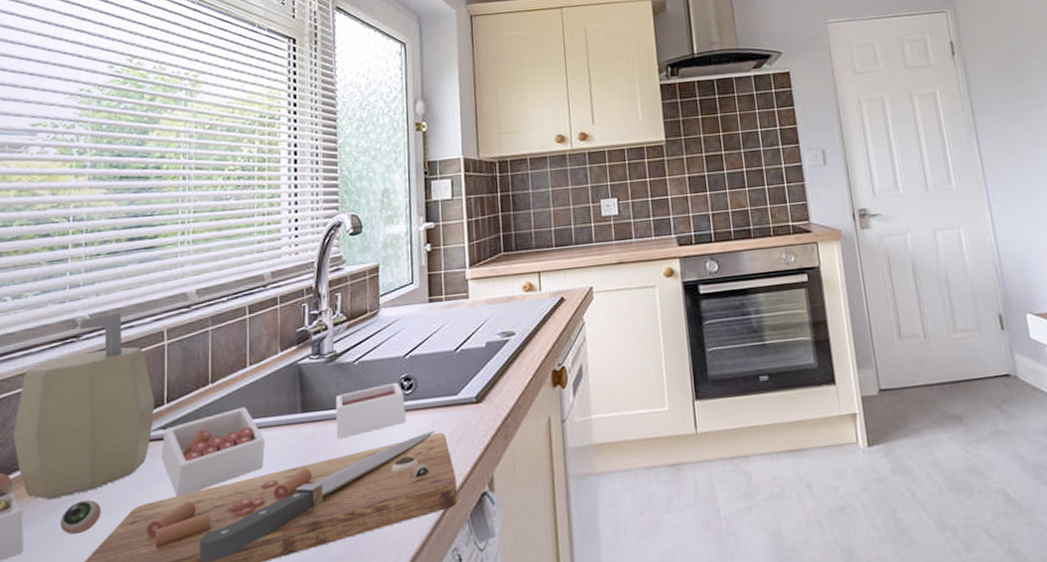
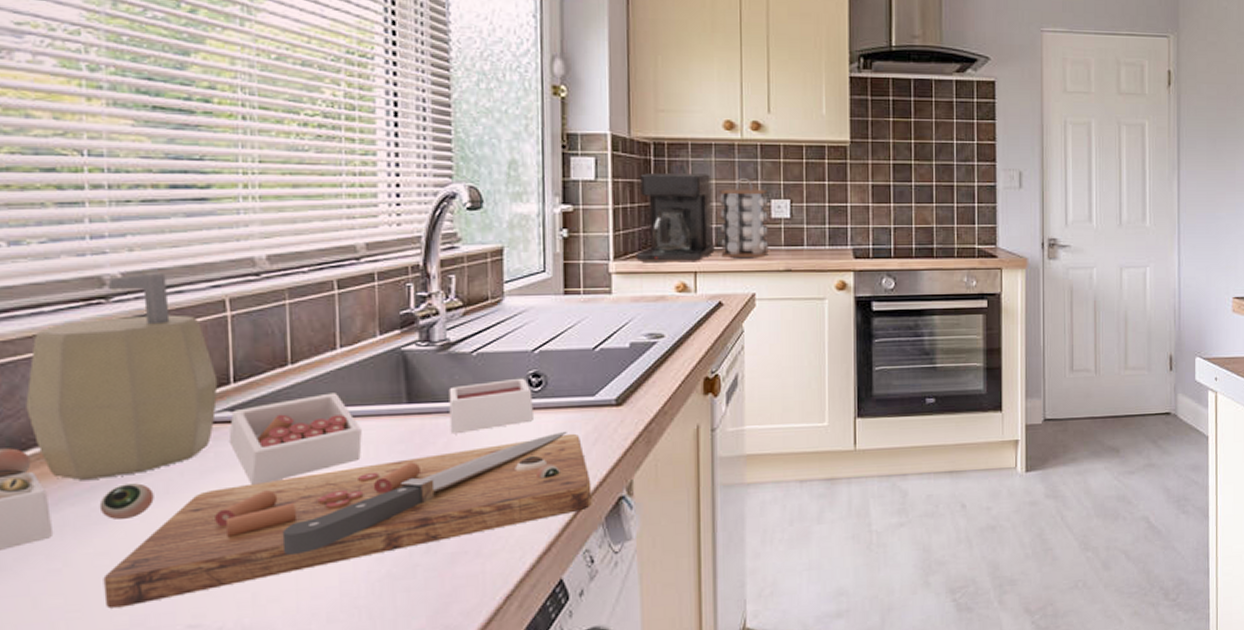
coffee maker: none [487,183,555,267] -> present [636,172,715,262]
spice rack: none [556,182,602,257] -> present [720,177,769,259]

